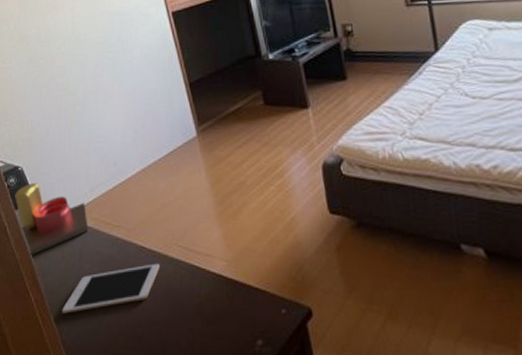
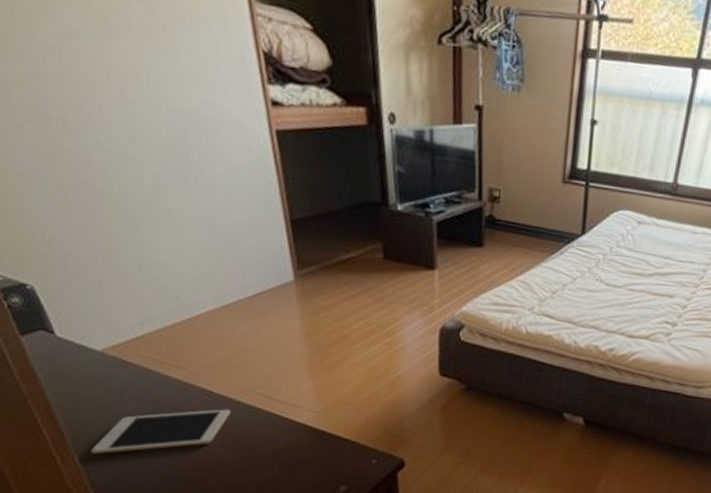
candle: present [15,183,89,256] -> none [20,307,135,390]

